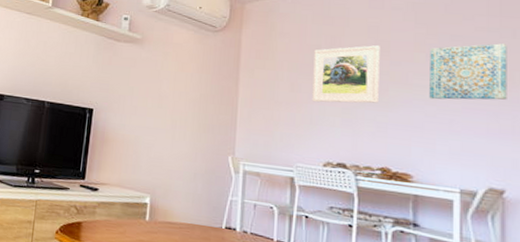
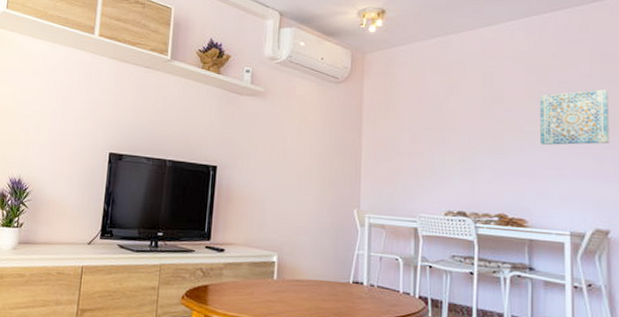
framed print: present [312,45,380,104] -> none [432,93,494,152]

